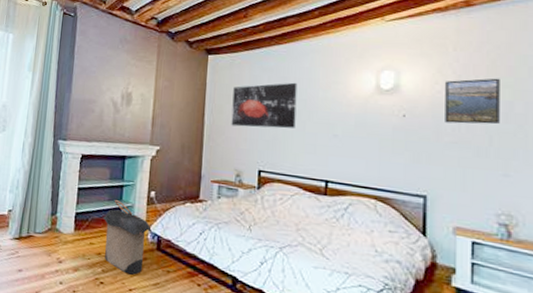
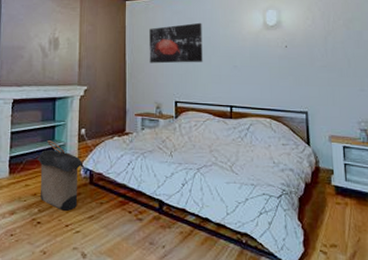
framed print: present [445,78,500,125] -> none [314,13,354,51]

